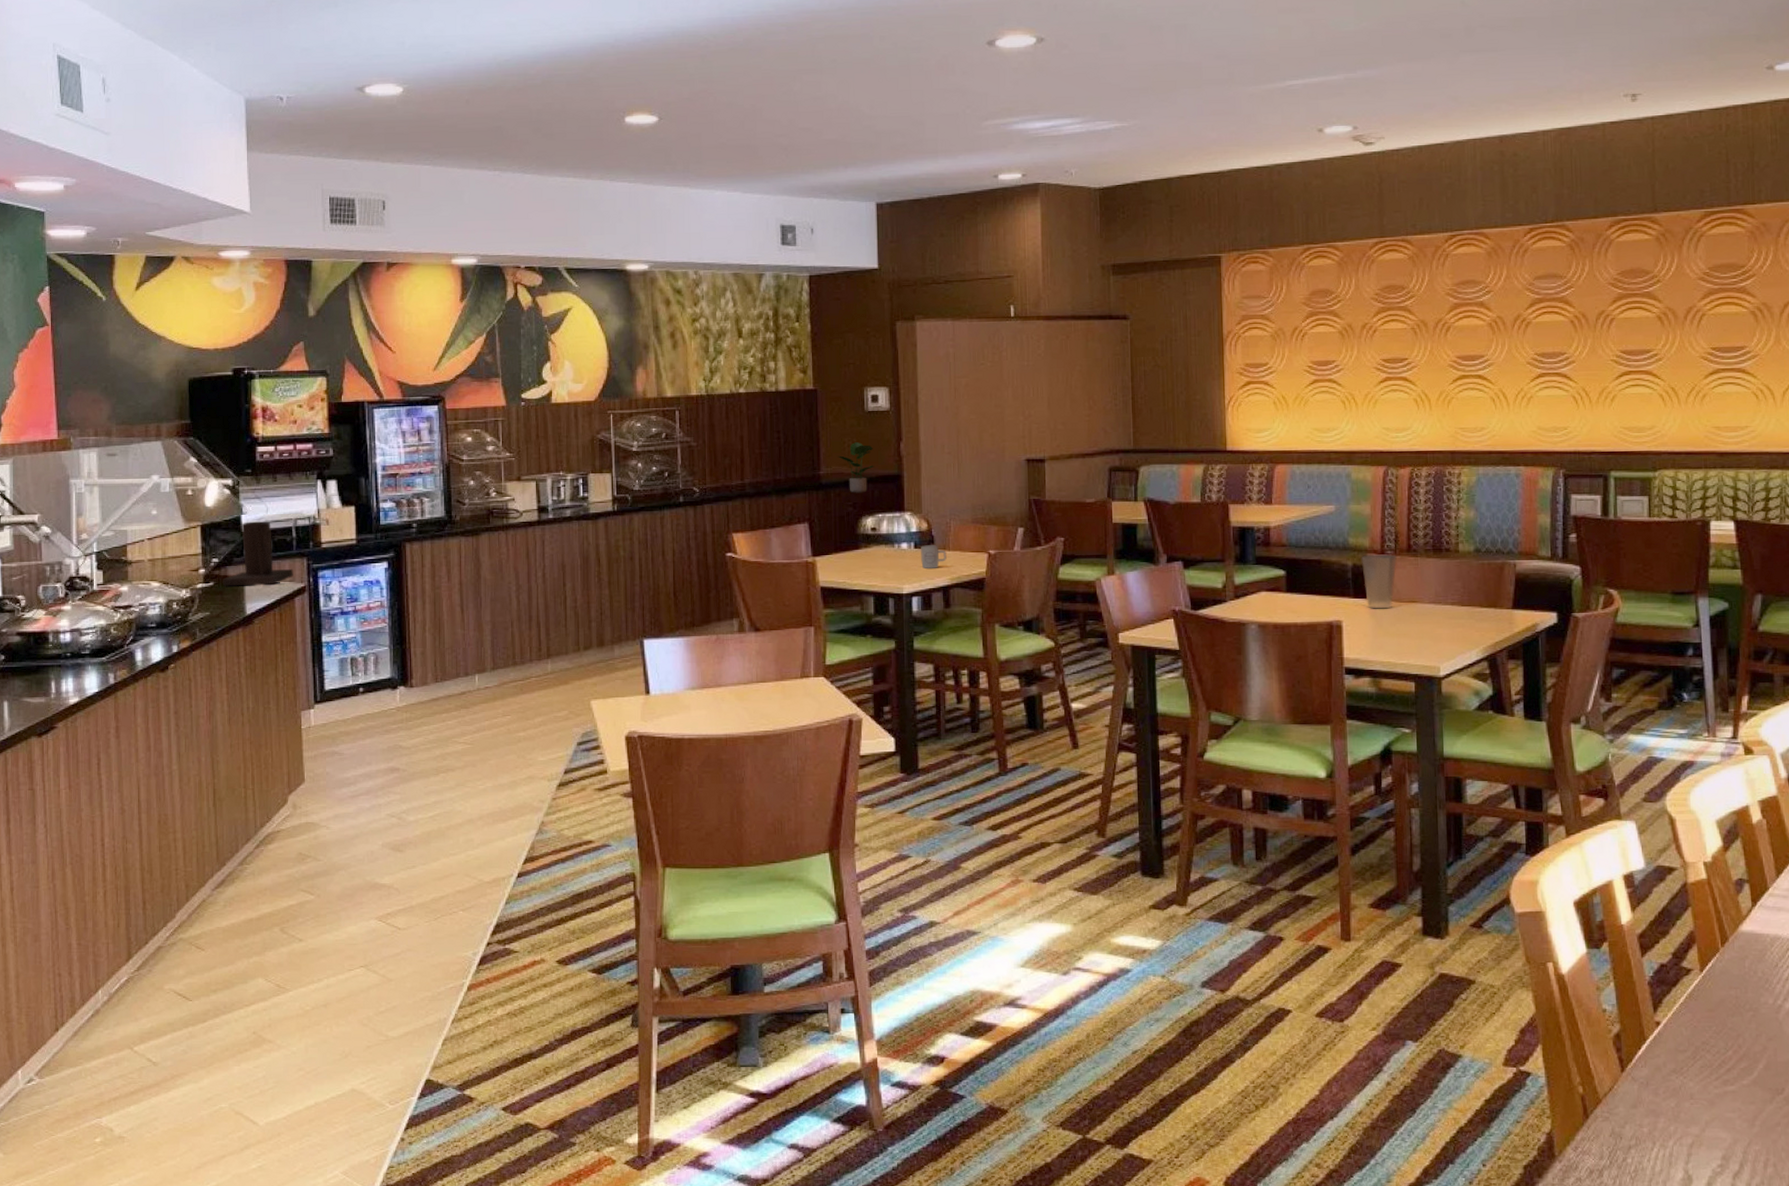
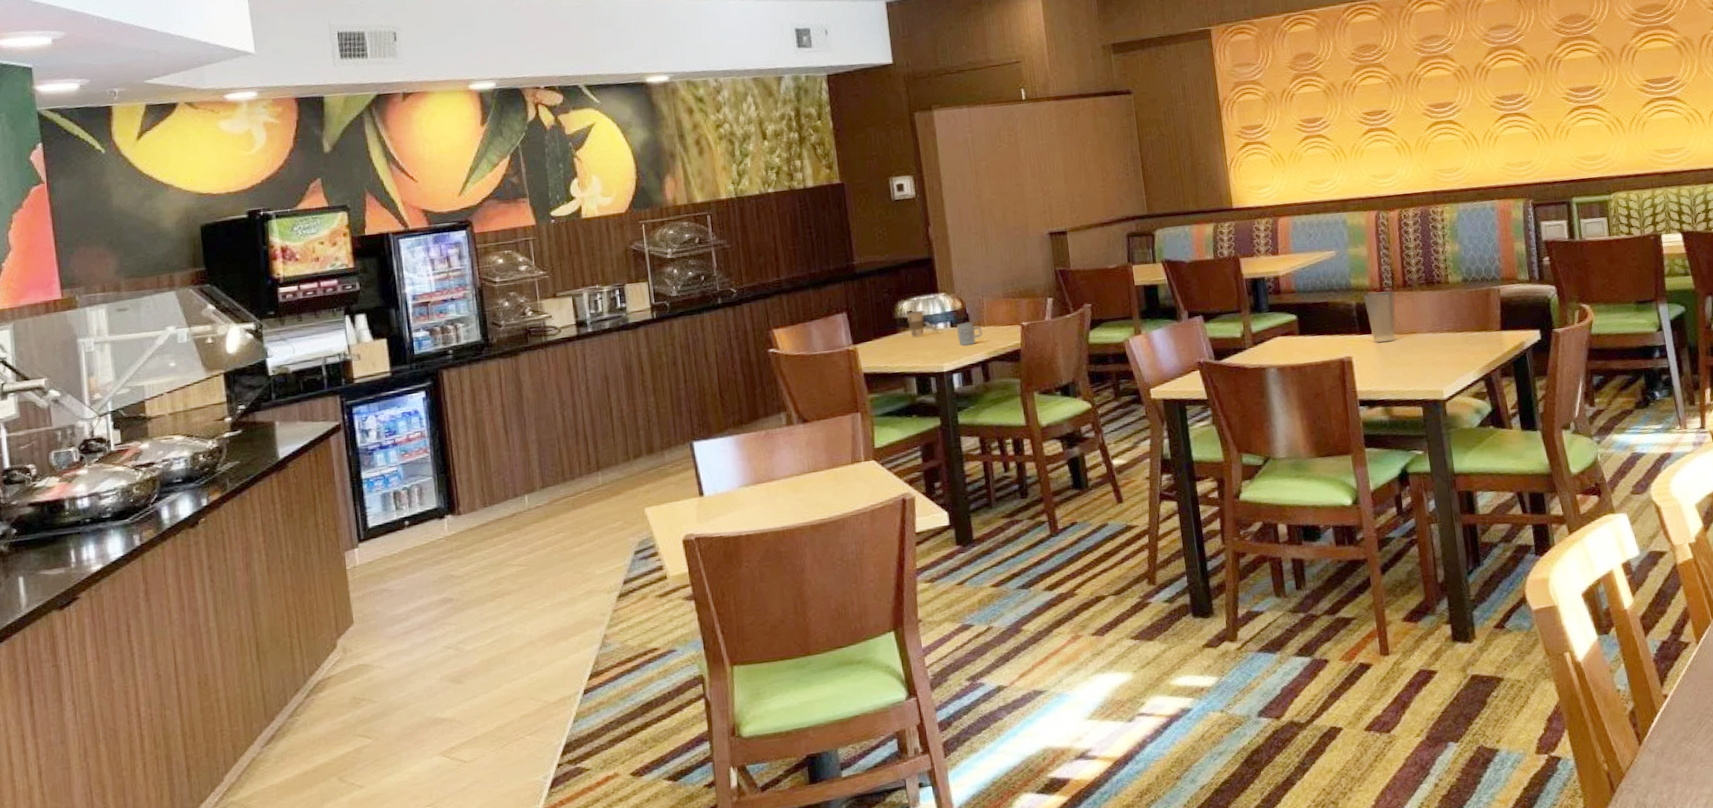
paper towel roll: present [223,521,293,587] -> none [251,362,327,433]
potted plant: present [838,441,875,493] -> none [869,230,906,280]
cup: none [869,527,901,555] -> present [906,310,939,338]

